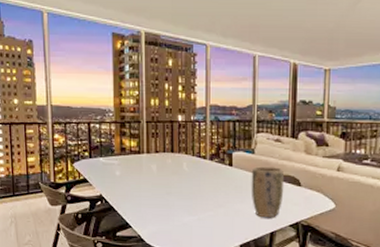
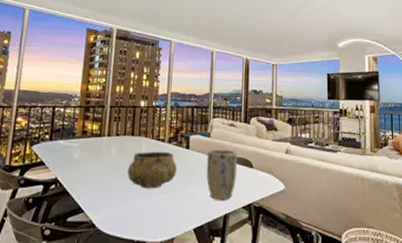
decorative bowl: none [171,168,220,206] -> present [127,151,177,189]

